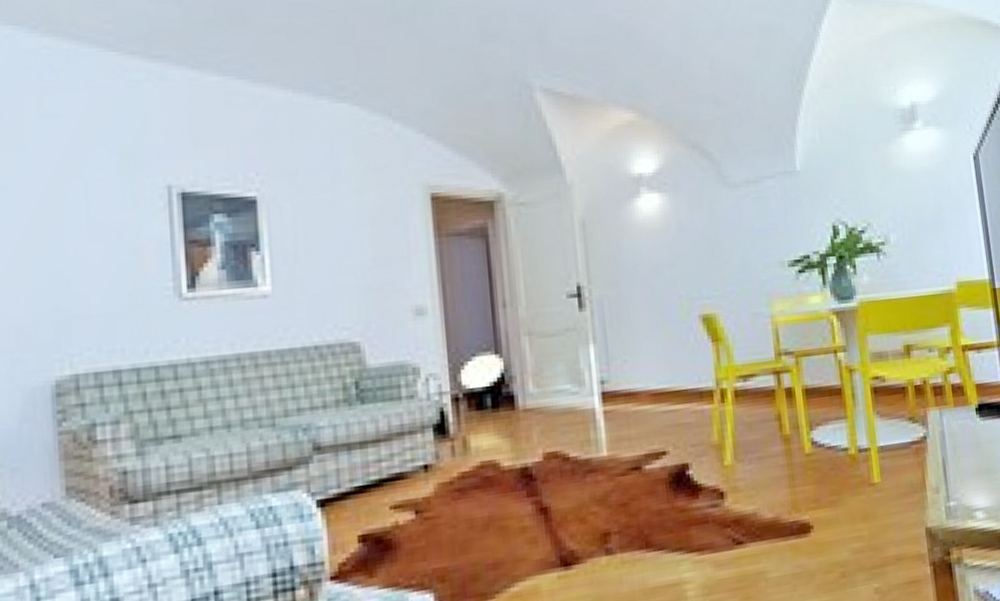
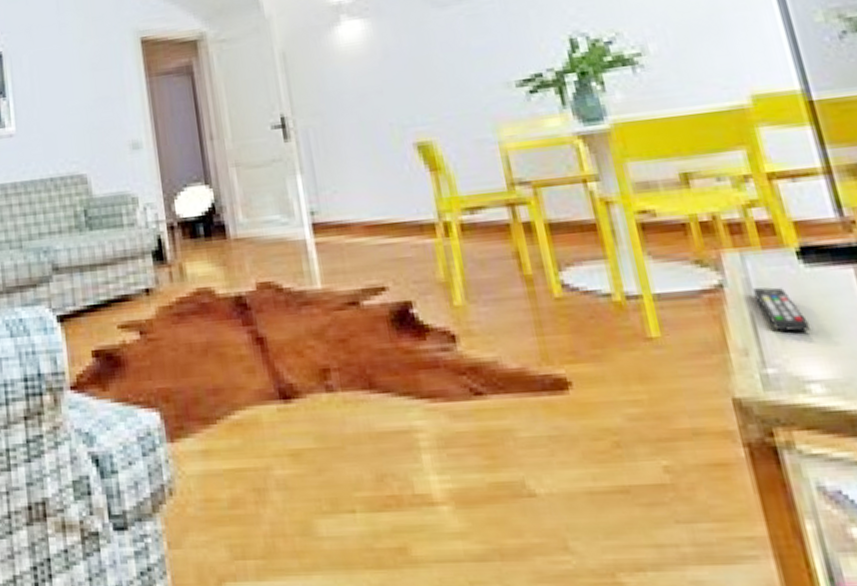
remote control: none [946,437,980,472] -> present [753,287,810,332]

